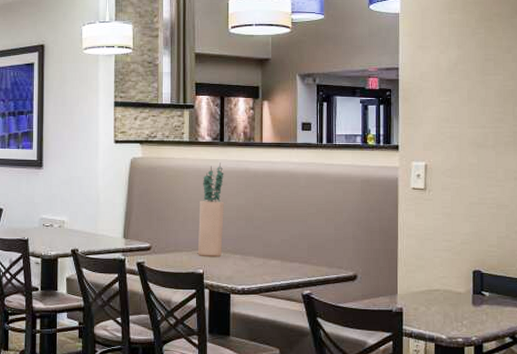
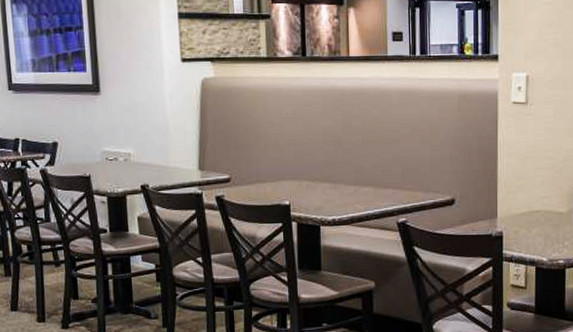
vase: present [197,162,224,258] -> none [282,80,310,188]

